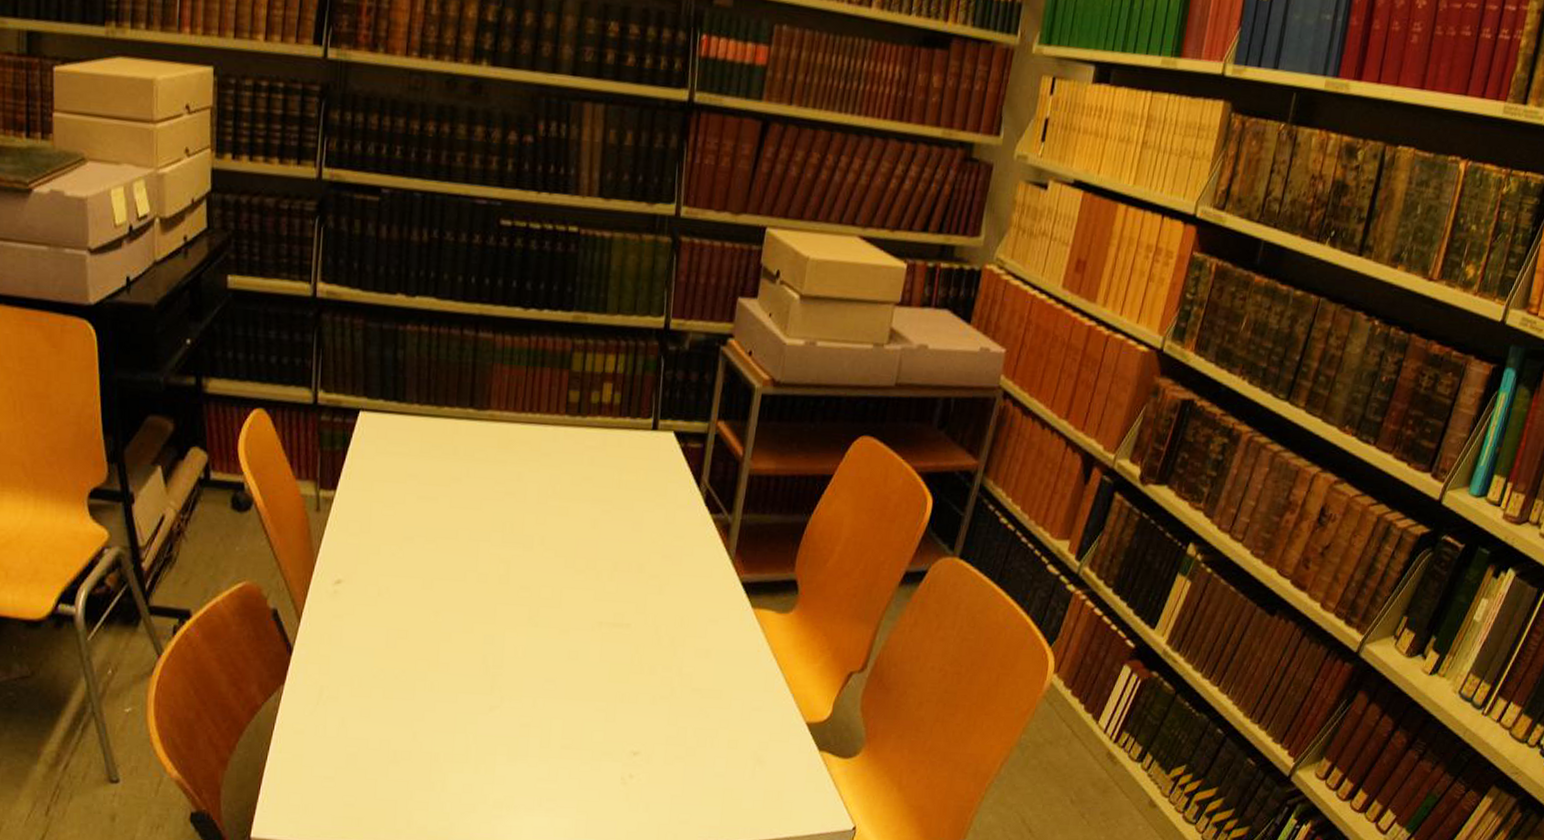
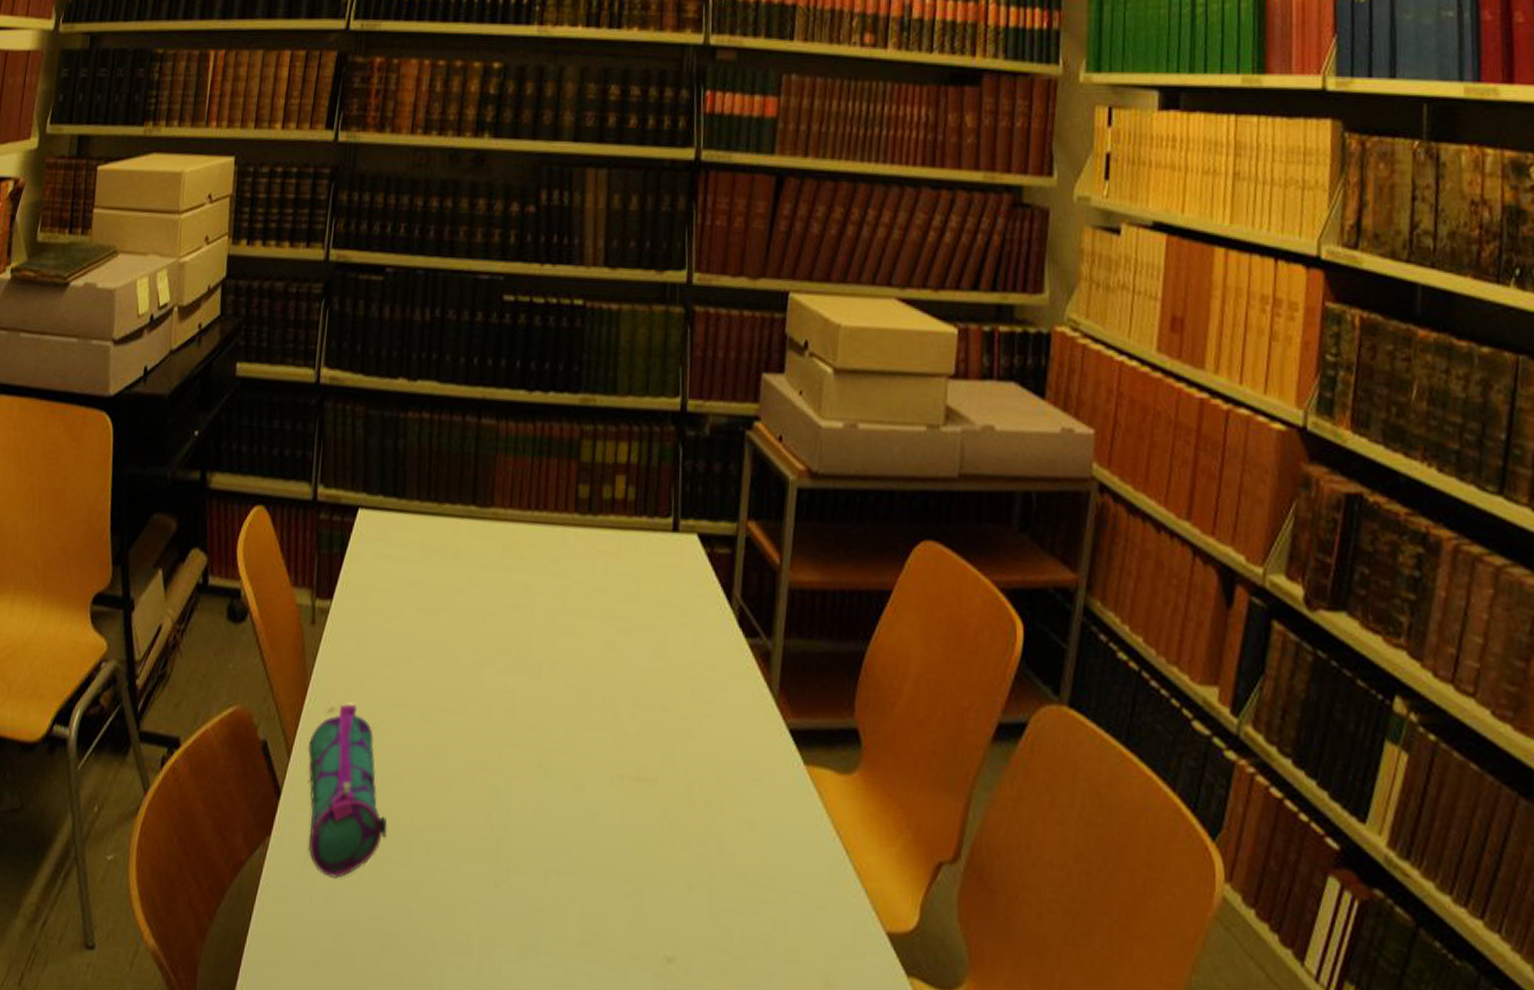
pencil case: none [317,576,394,713] -> present [308,703,388,879]

